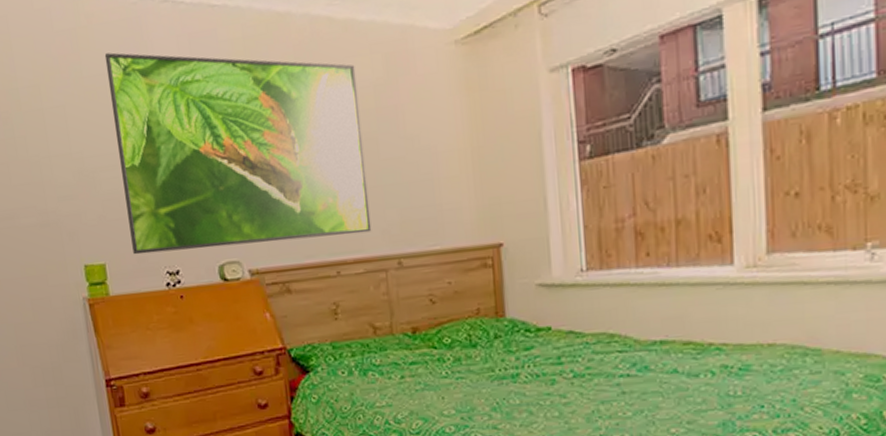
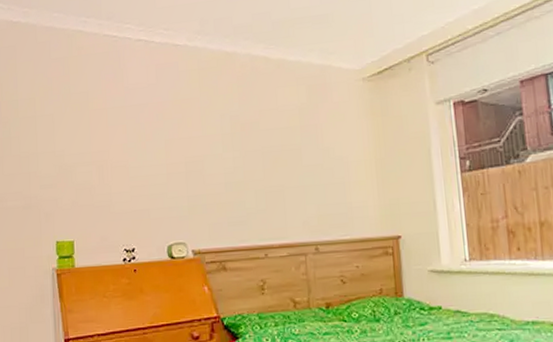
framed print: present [104,52,372,255] -> none [89,76,295,235]

